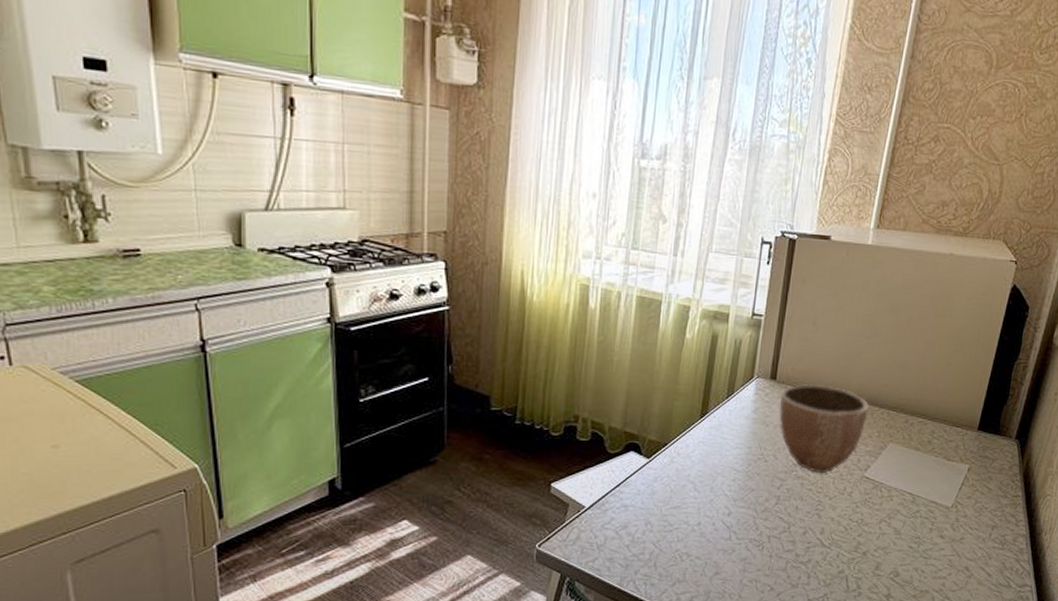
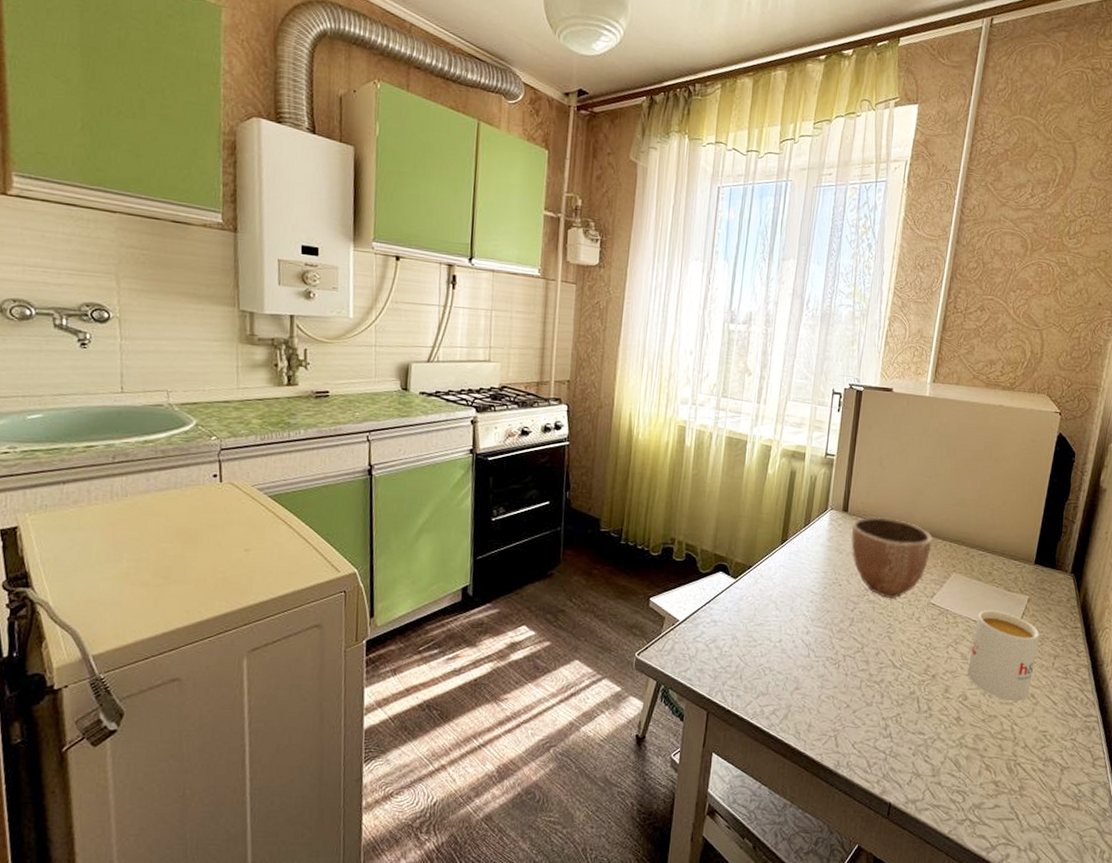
mug: none [900,482,979,576] -> present [967,610,1040,702]

